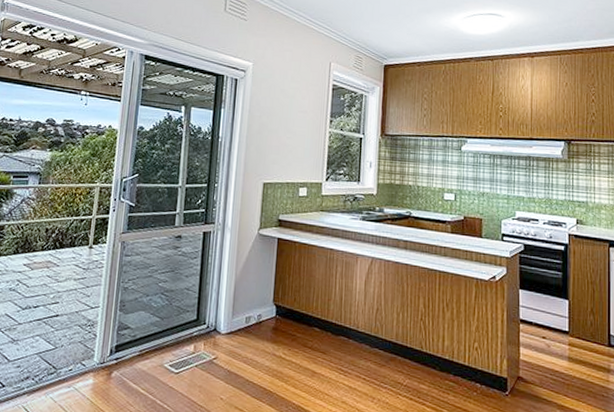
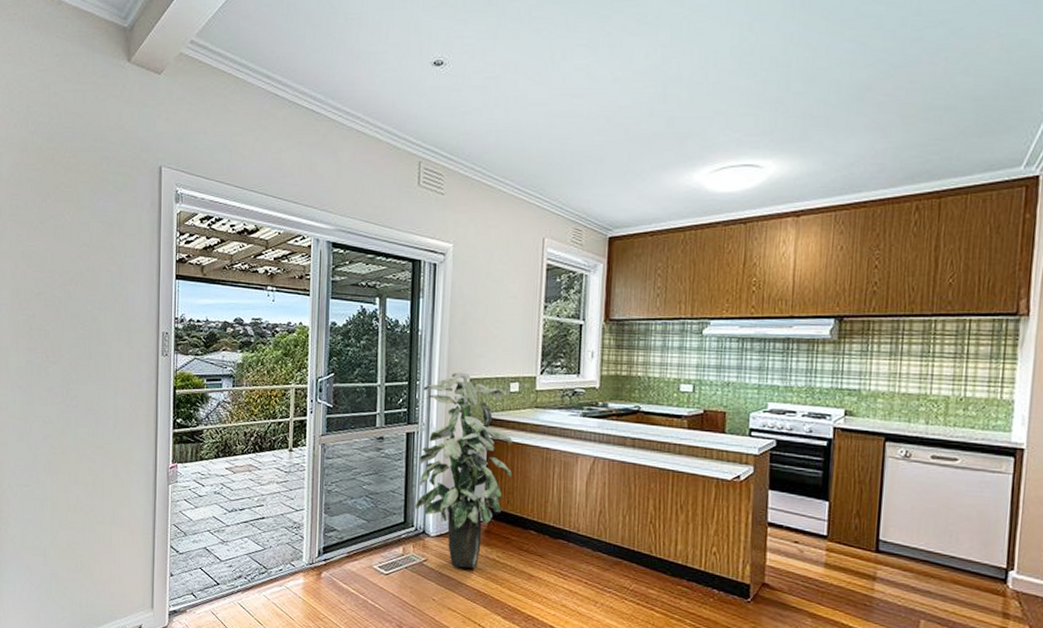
indoor plant: none [208,176,301,366] -> present [415,372,513,569]

